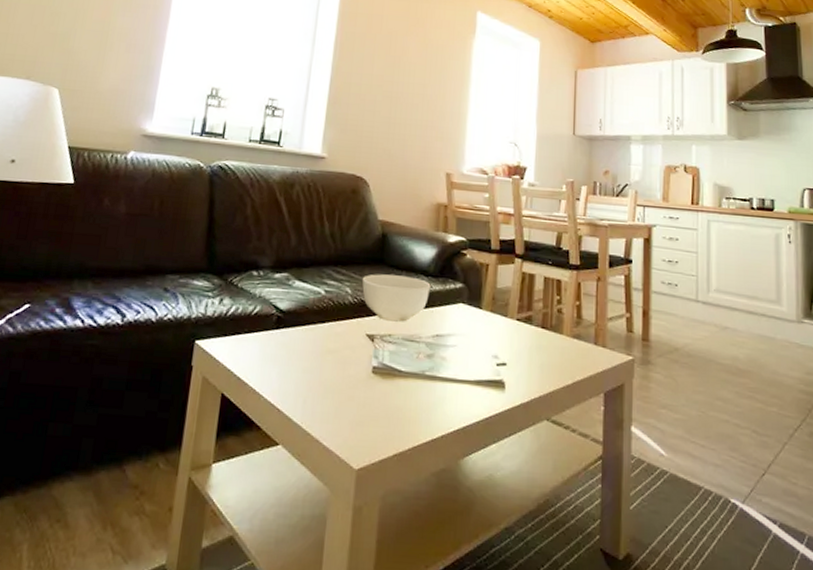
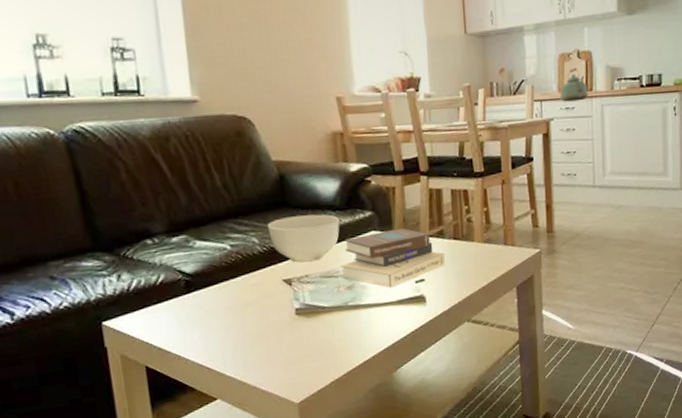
books: none [423,305,530,366] -> present [340,228,445,288]
kettle: none [664,180,694,213] -> present [560,67,589,102]

